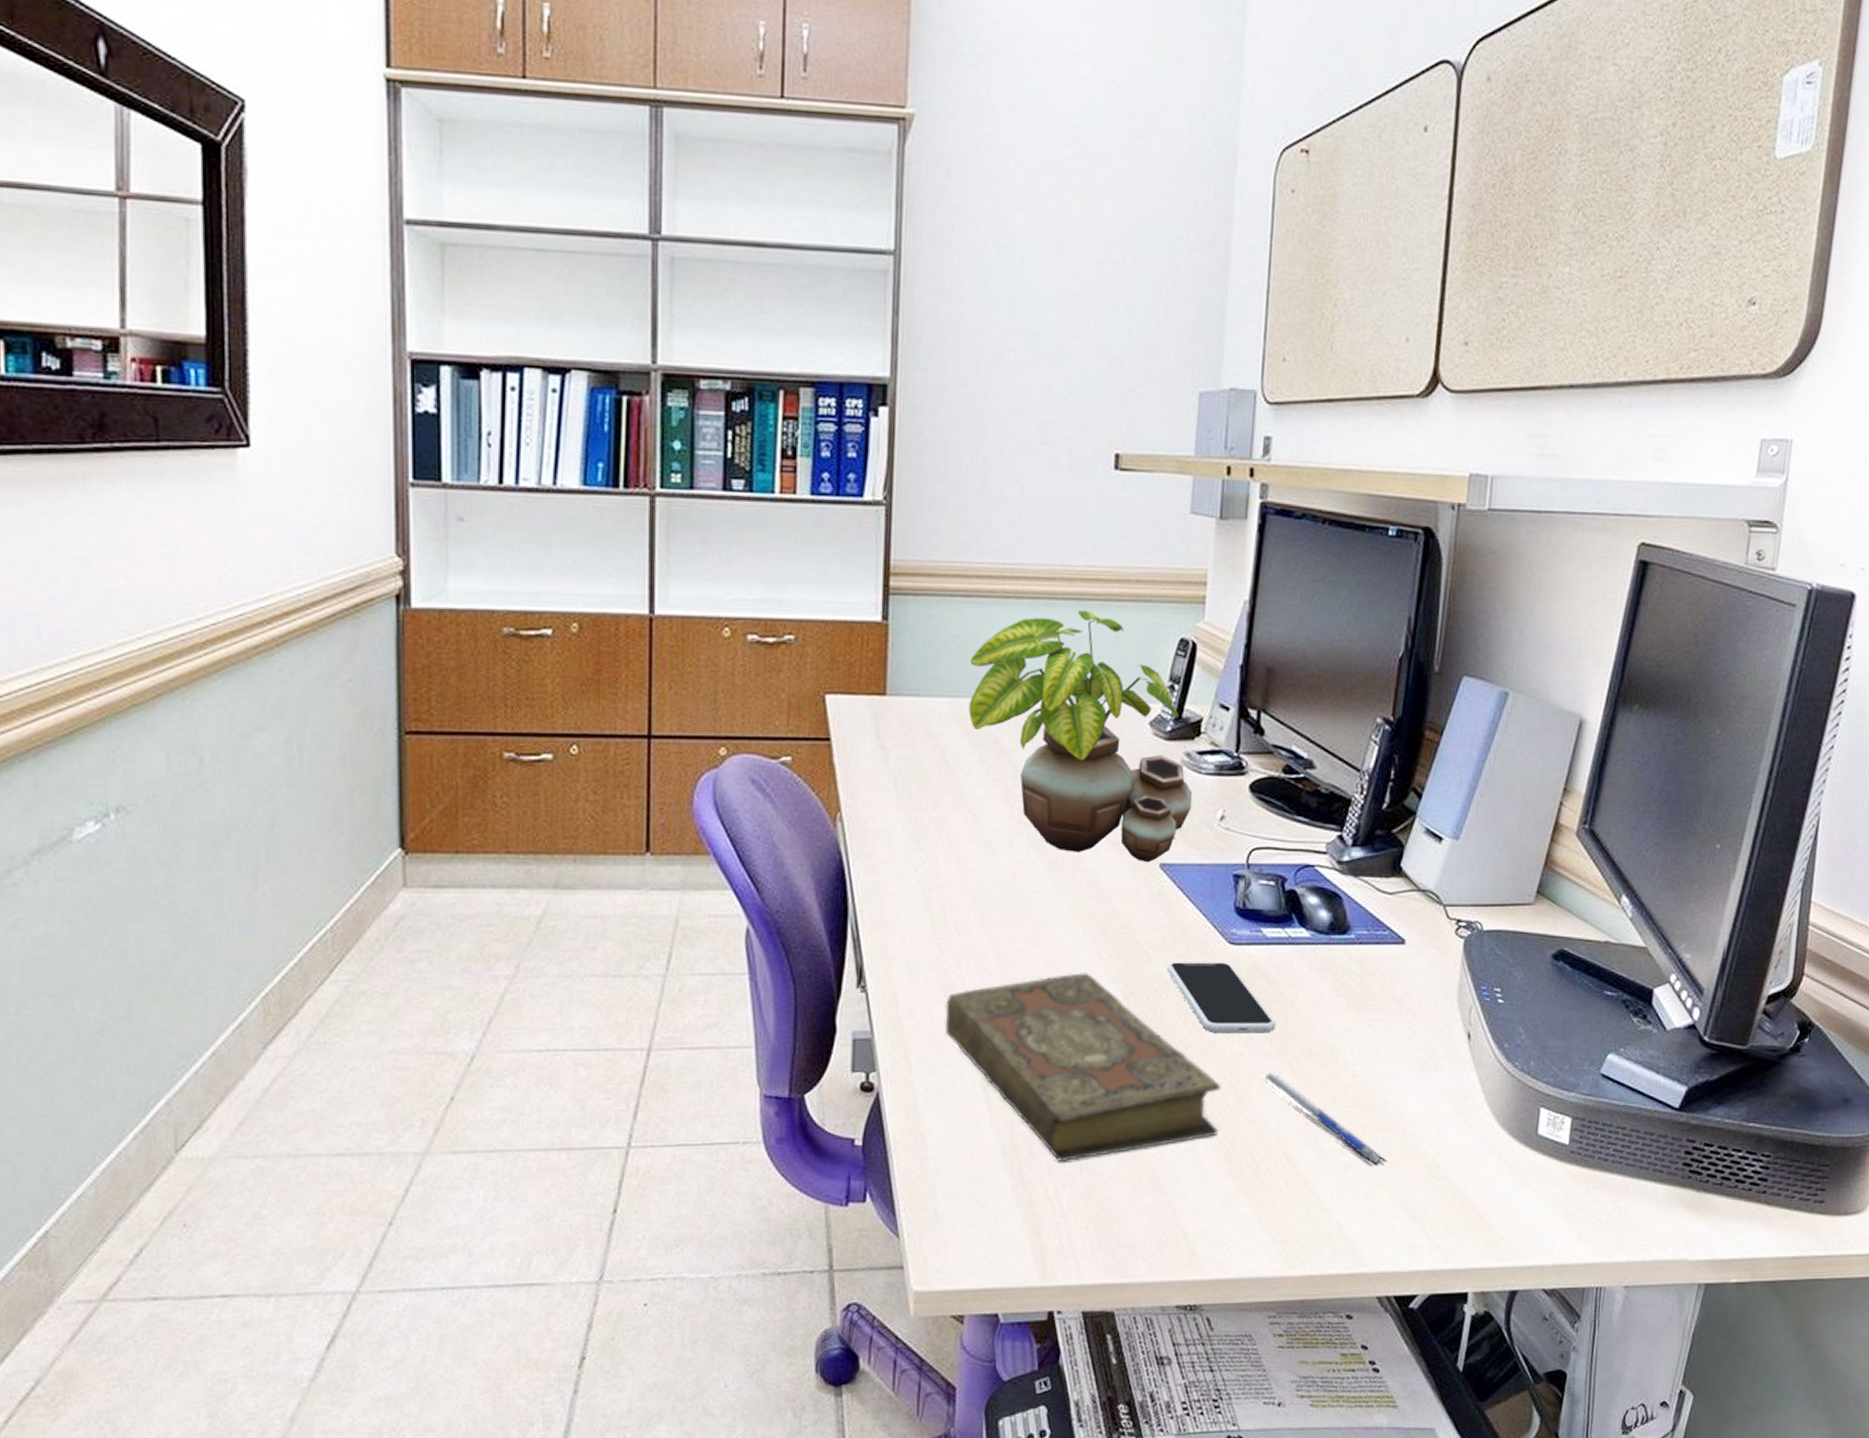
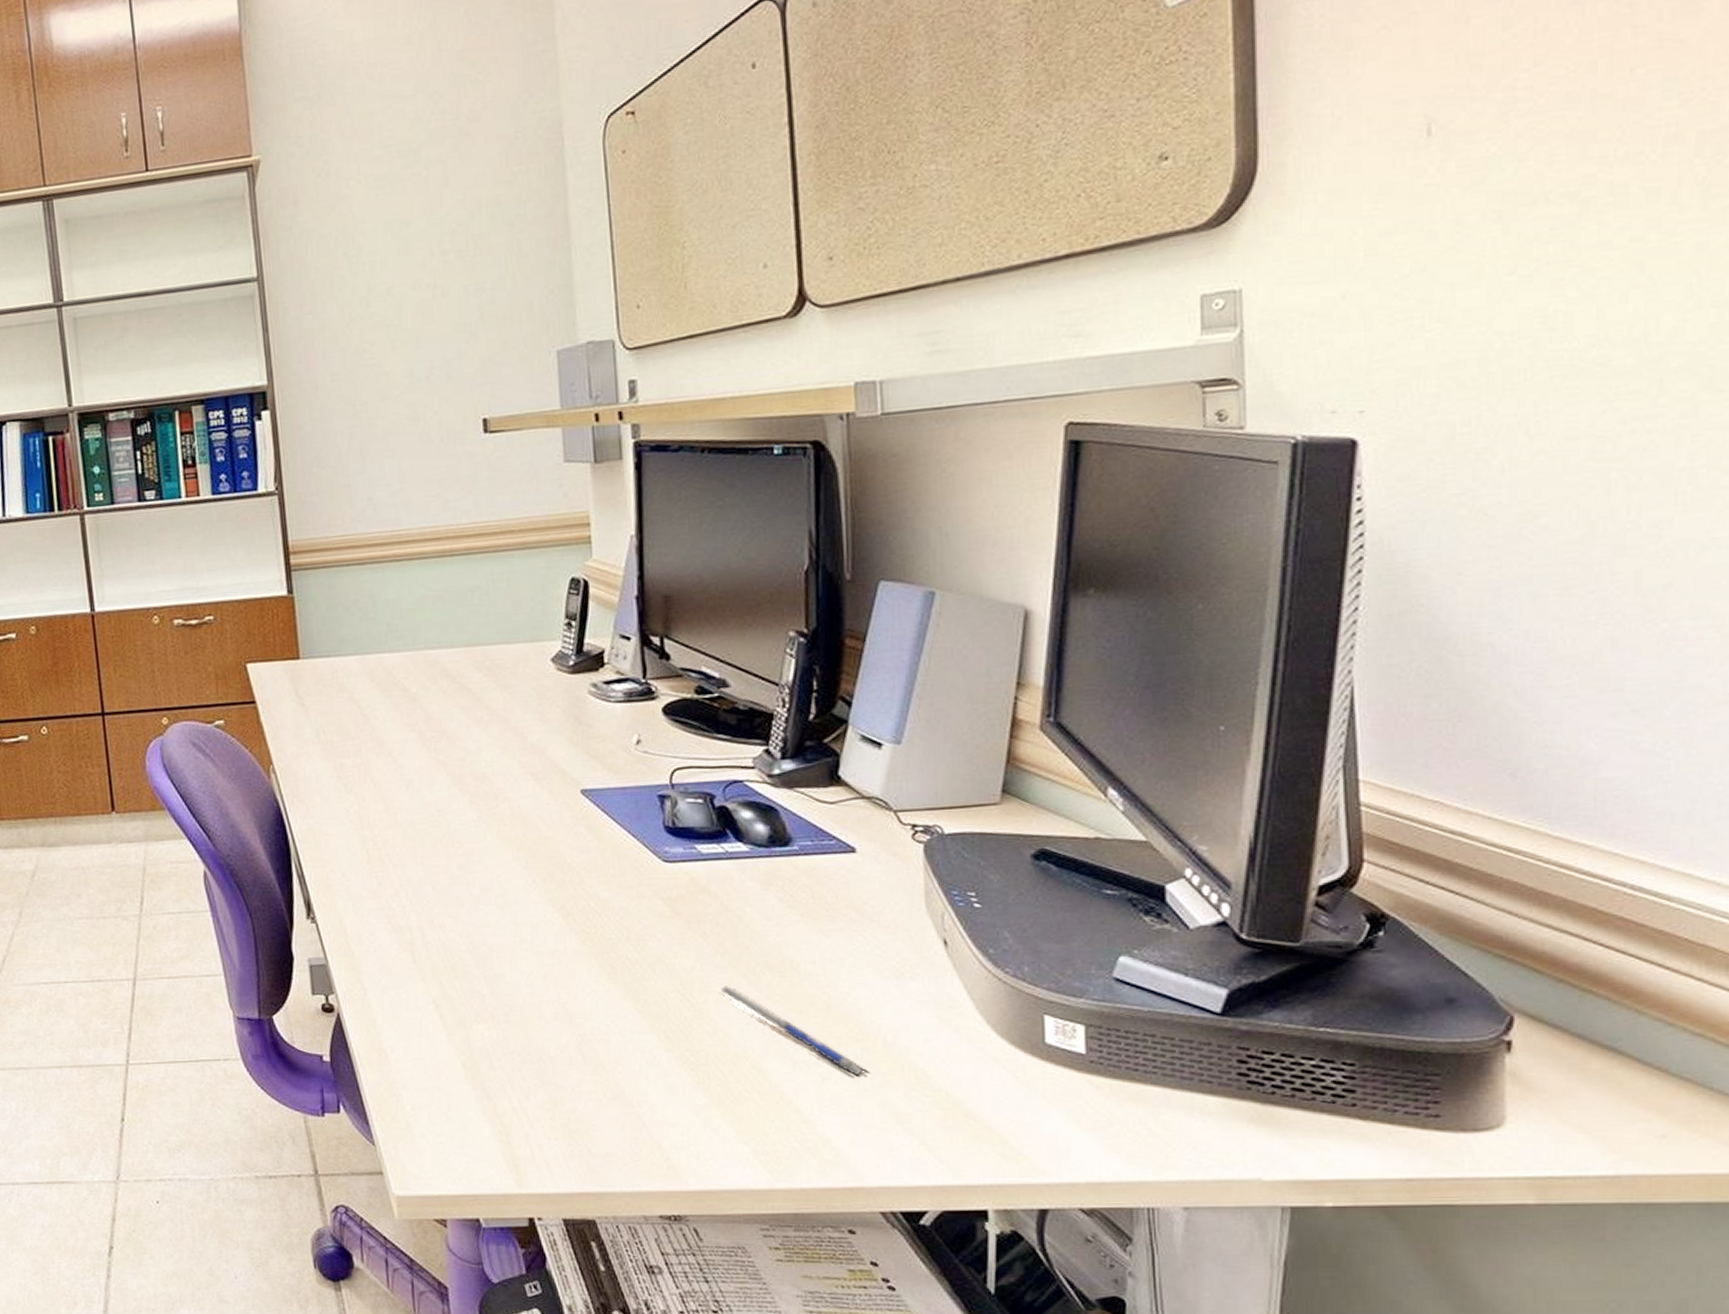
book: present [944,973,1221,1162] -> none [390,896,679,1076]
potted plant: present [969,611,1193,863] -> none [371,563,606,790]
smartphone: present [1167,962,1276,1032] -> none [602,879,725,948]

